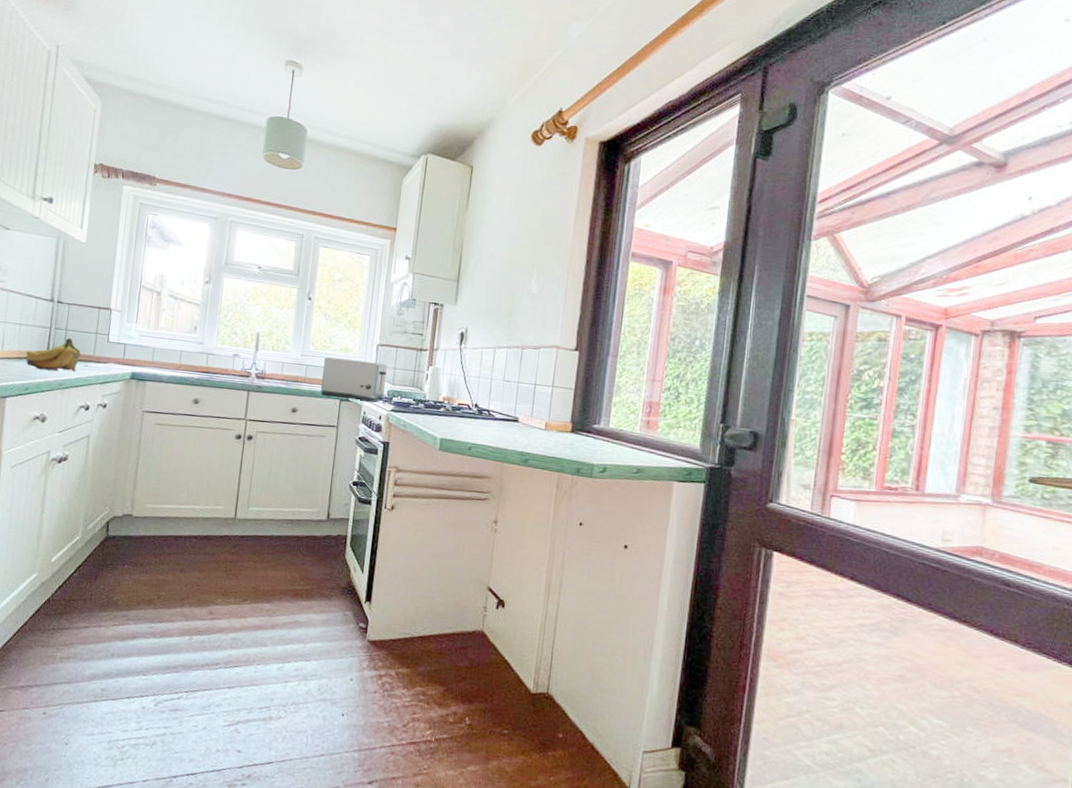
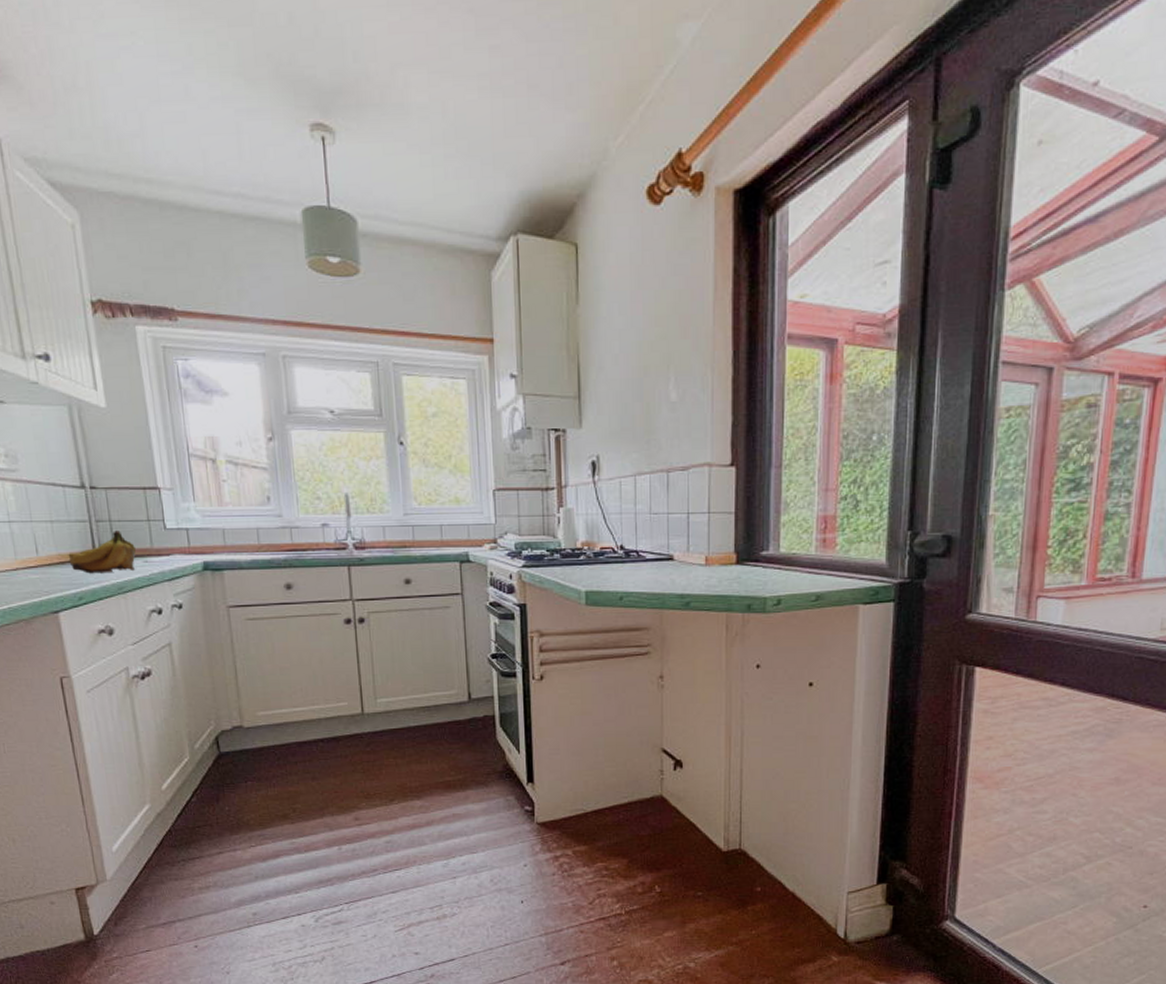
toaster: present [321,357,388,402] -> none [432,512,511,561]

